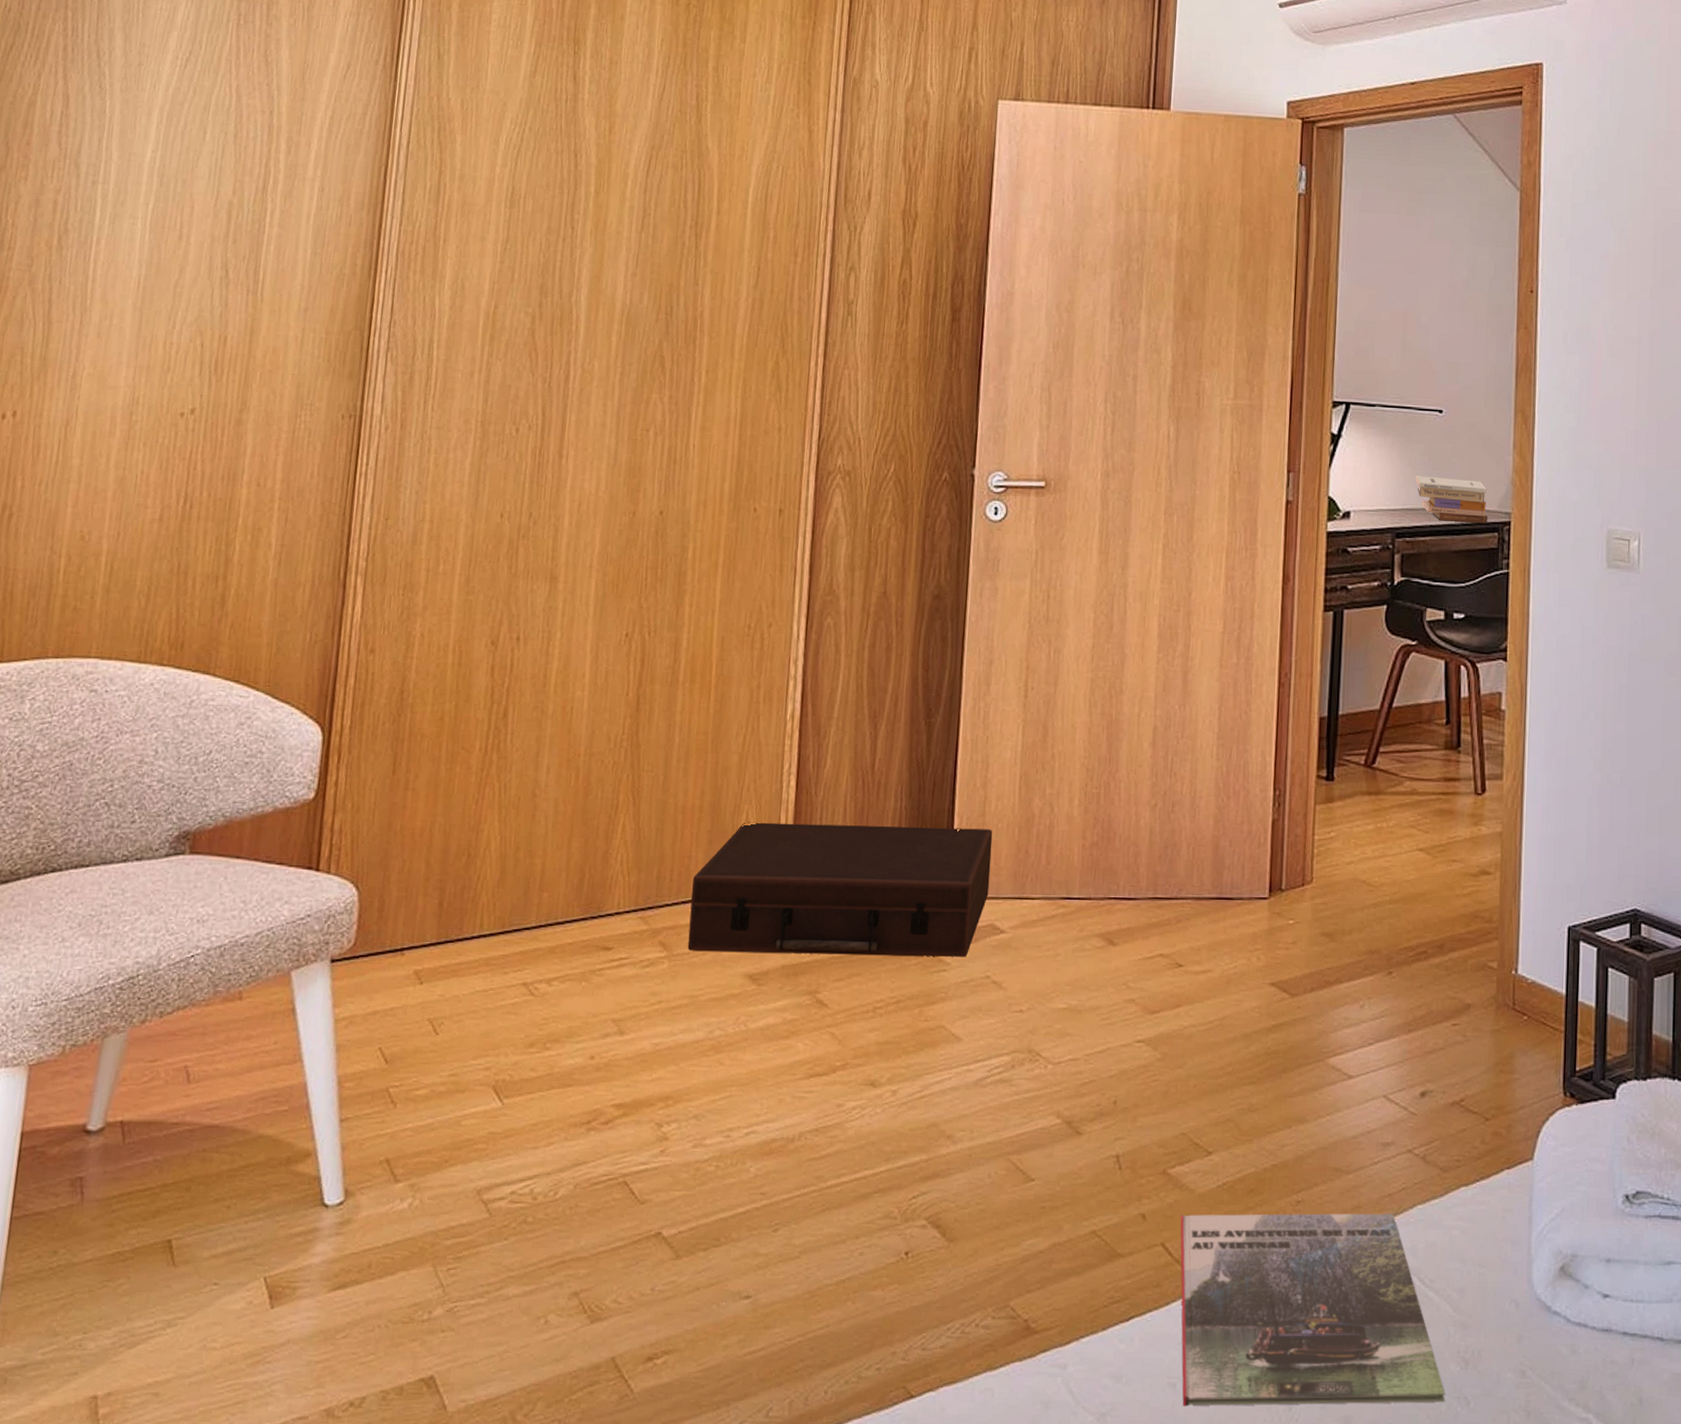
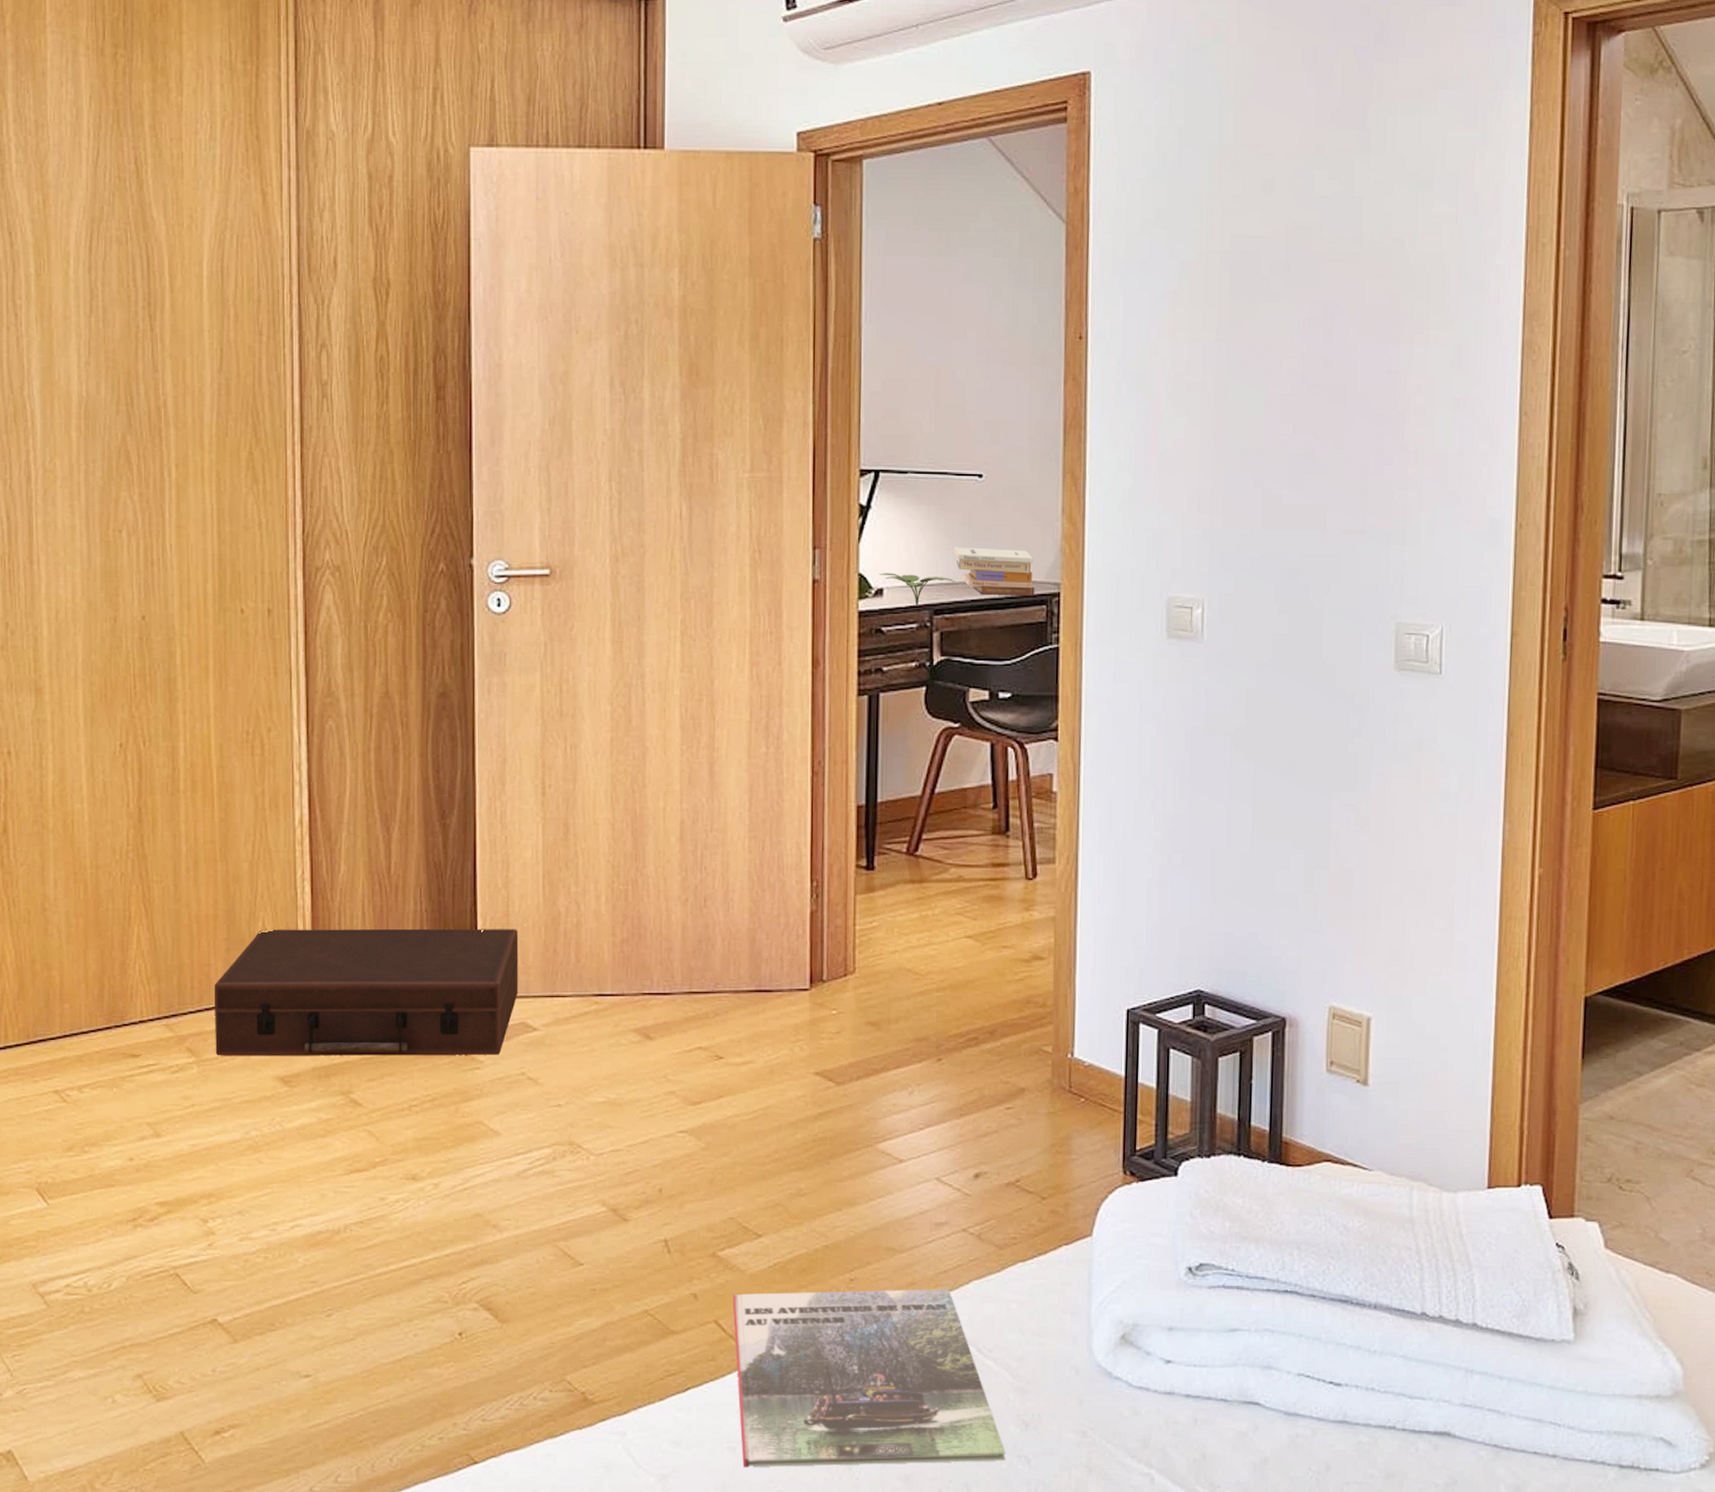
plant: none [1347,497,1416,528] -> present [879,573,955,605]

